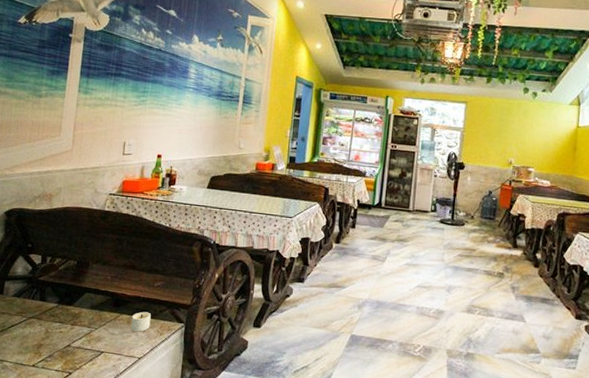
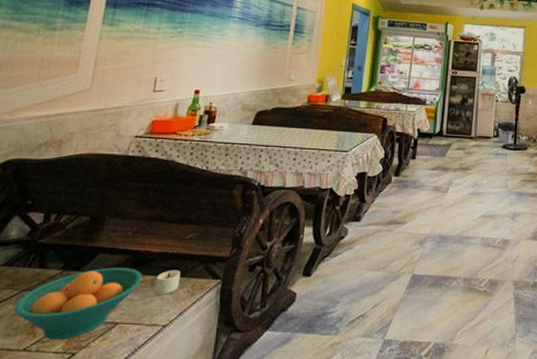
fruit bowl: none [23,305,121,361] -> present [13,267,143,340]

